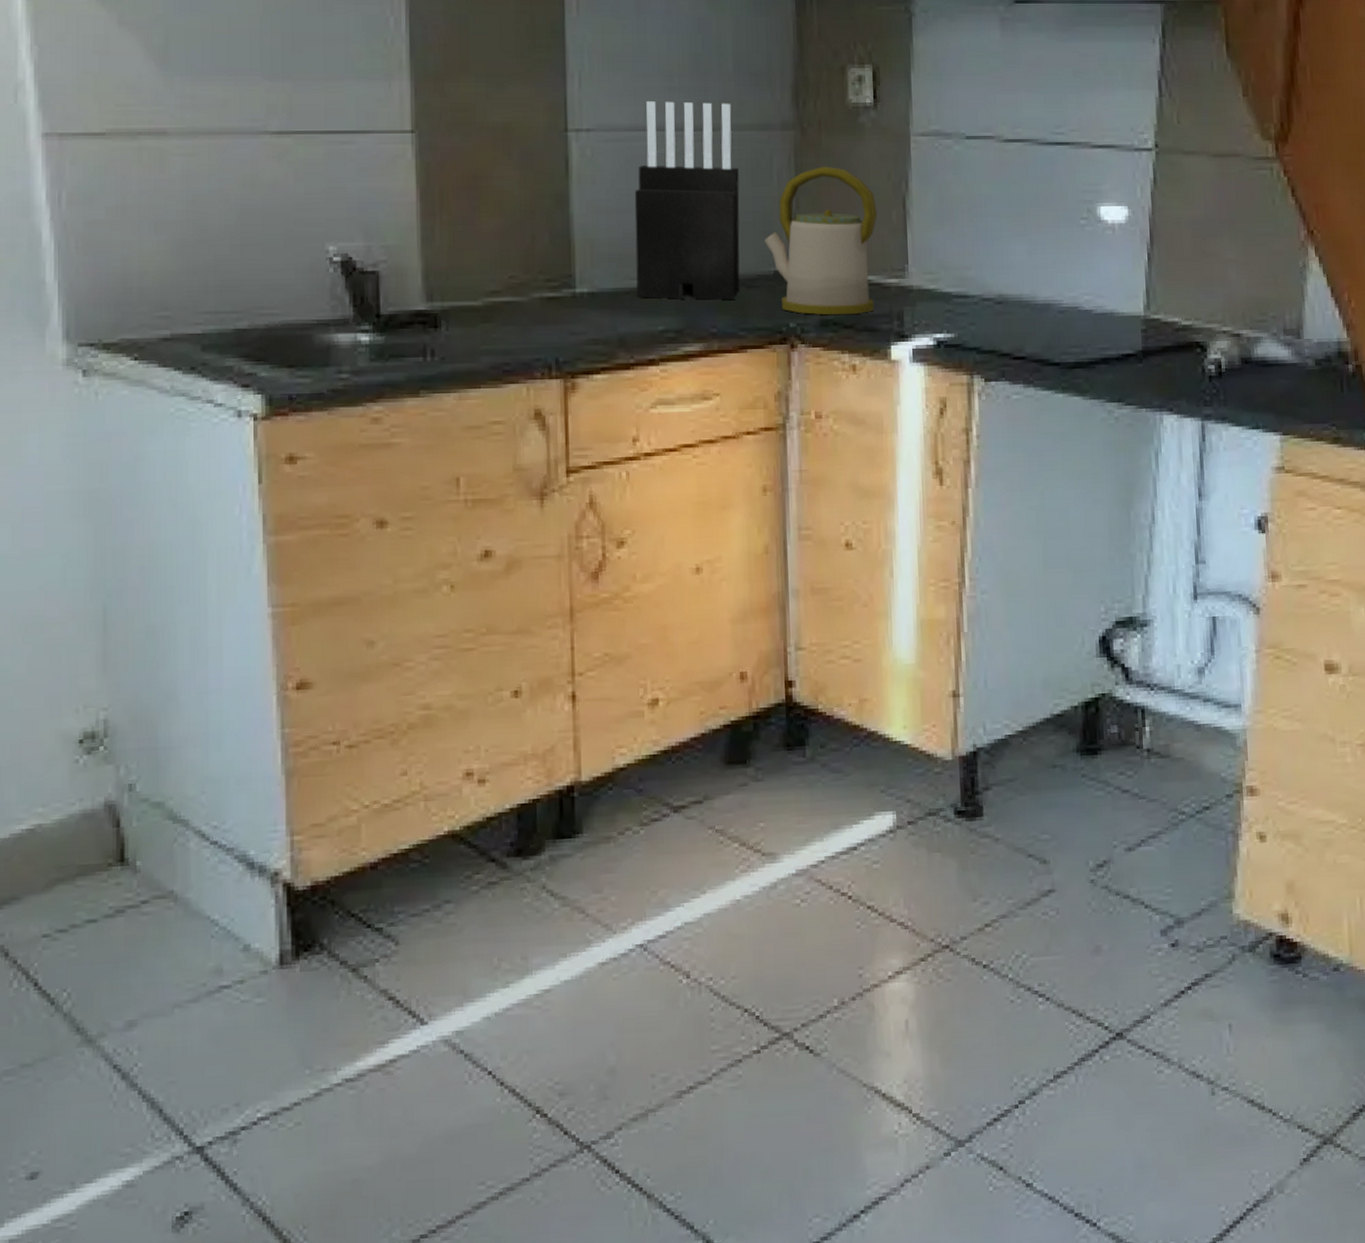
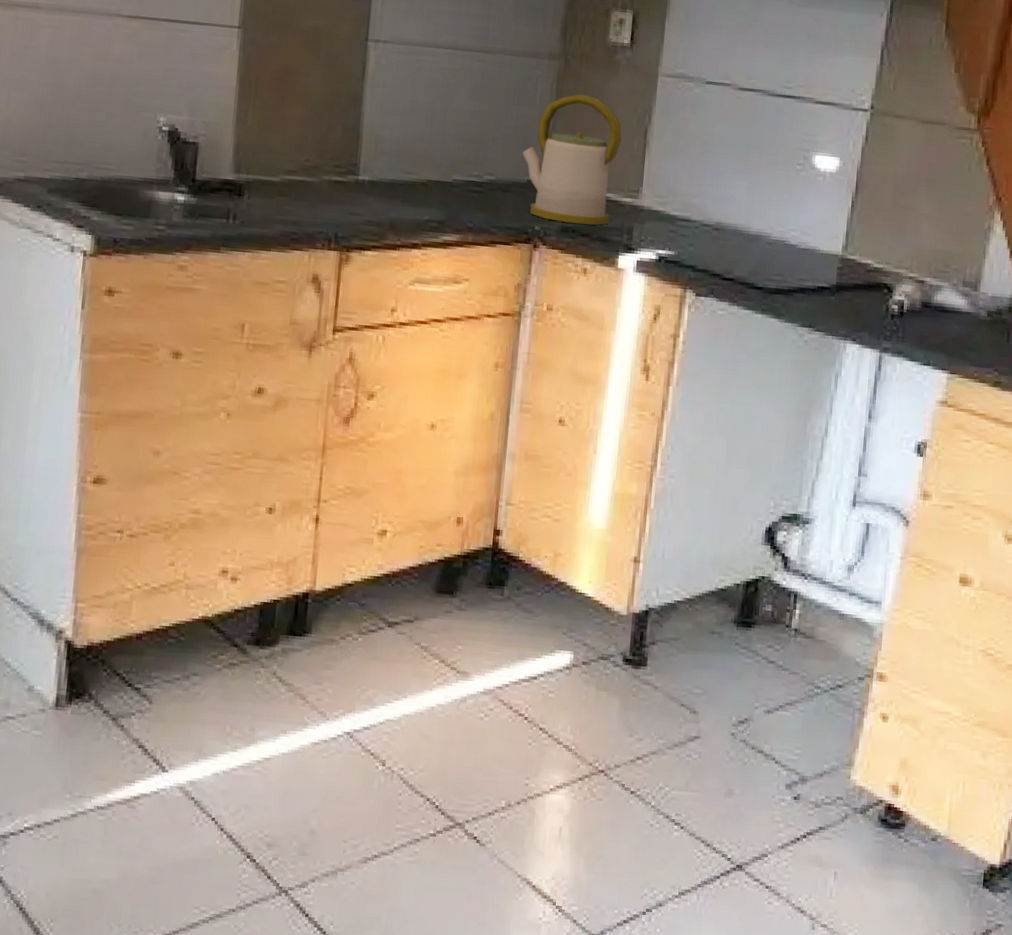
knife block: present [634,101,740,300] -> none [409,22,508,200]

